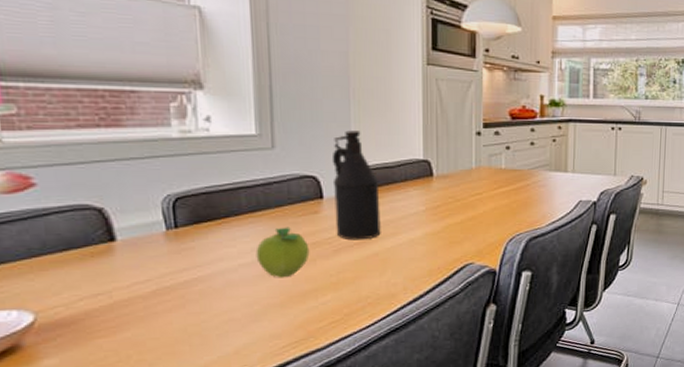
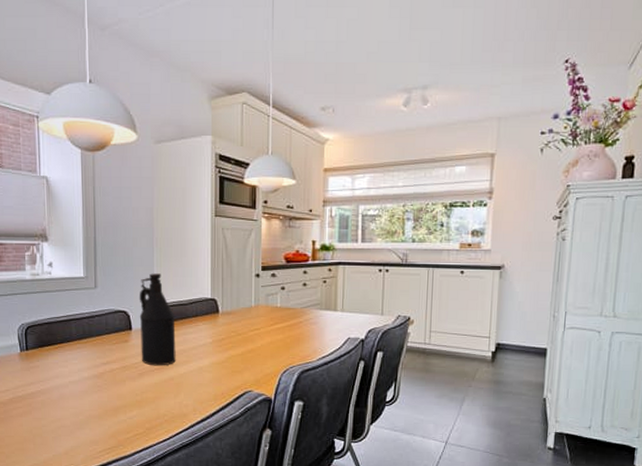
fruit: present [255,227,310,278] -> none [81,352,121,395]

